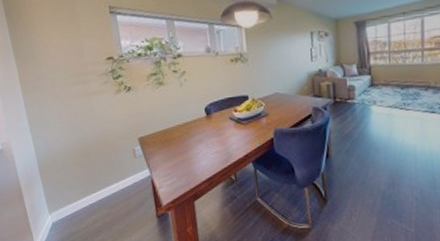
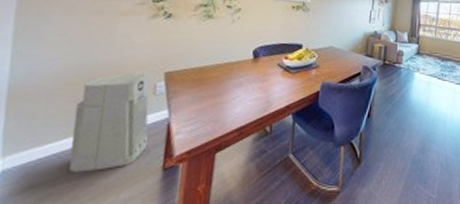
air purifier: none [83,140,142,222] -> present [69,72,149,172]

